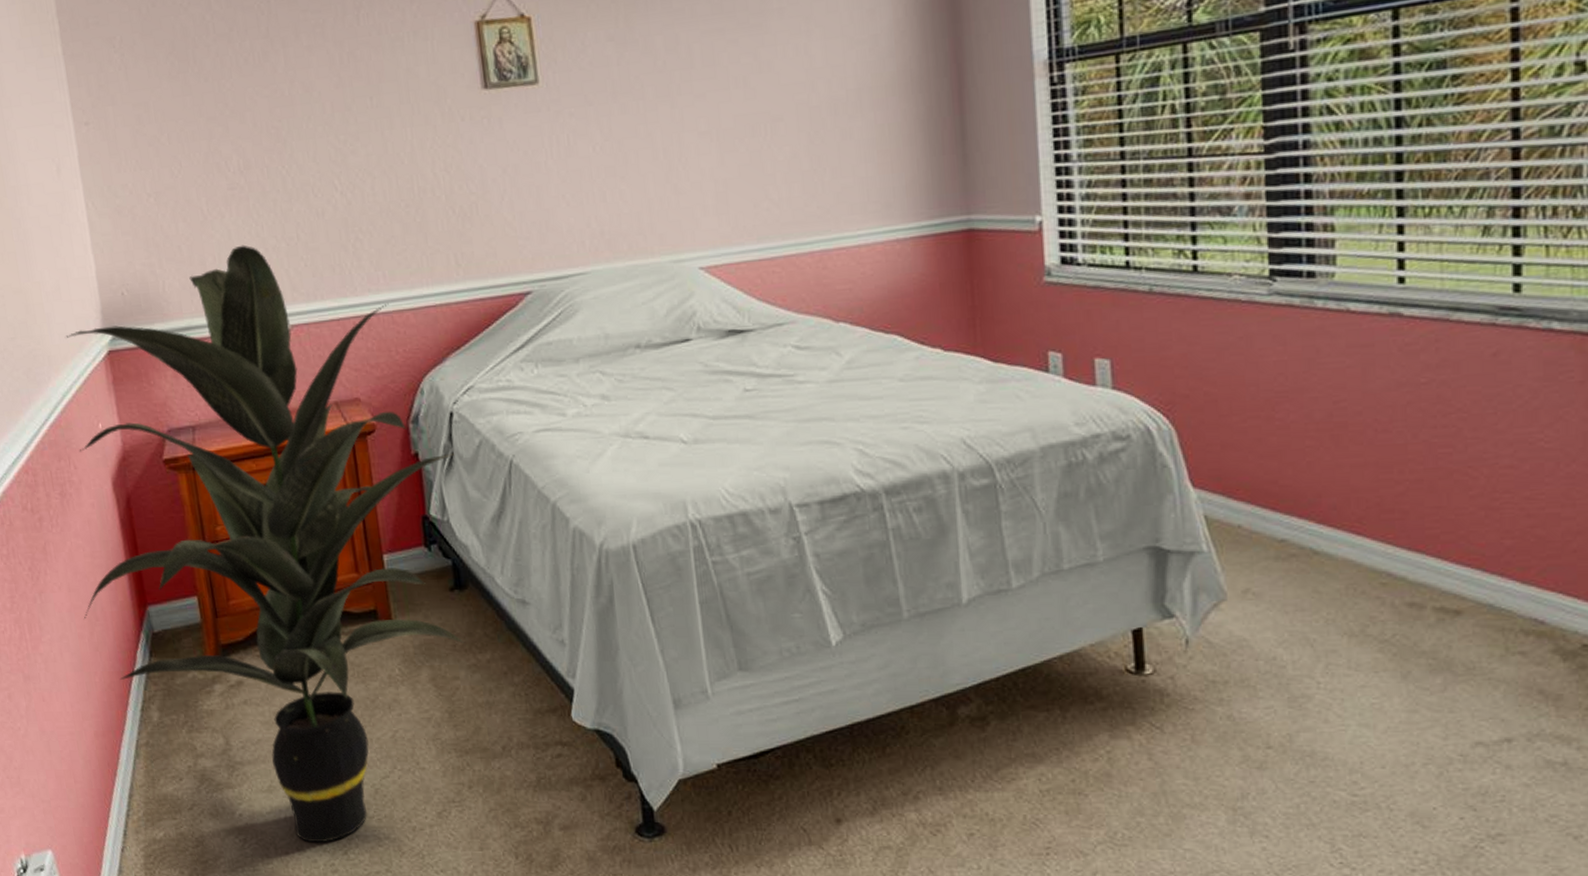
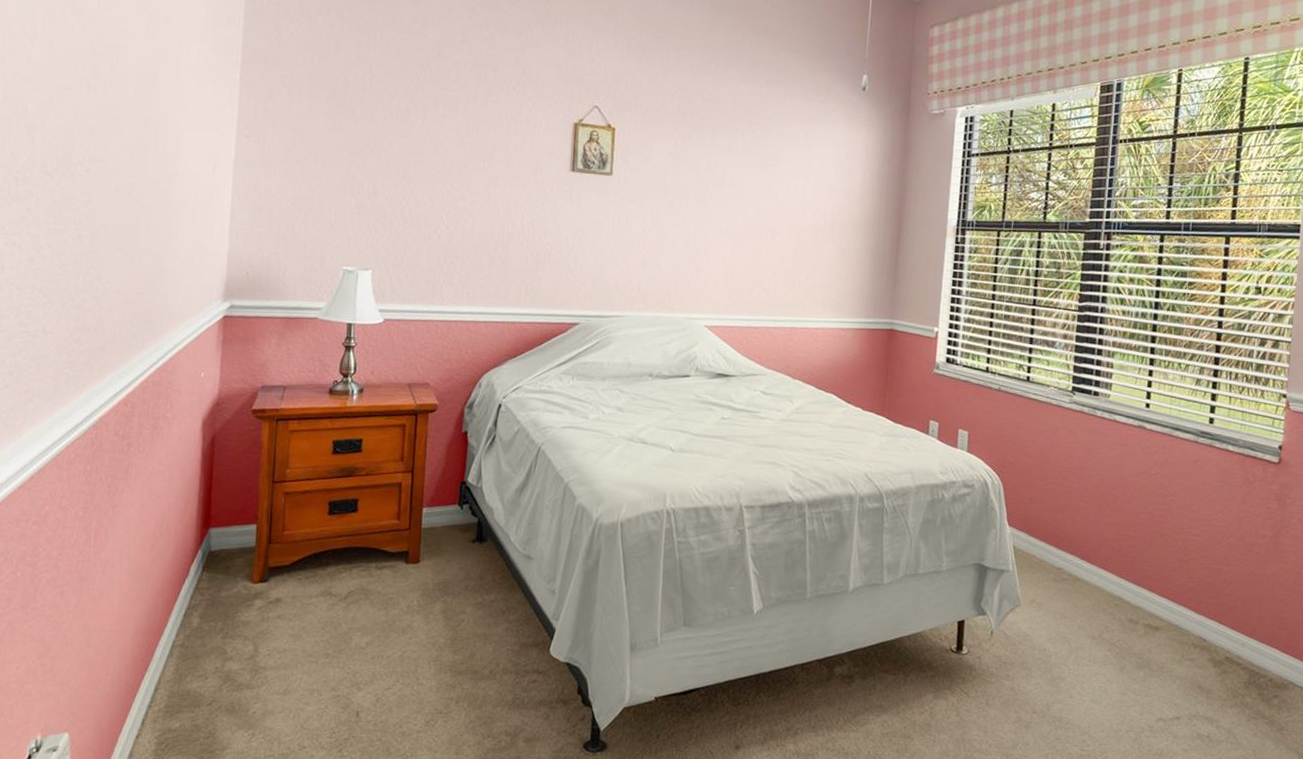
indoor plant: present [65,245,465,843] -> none [149,251,496,741]

